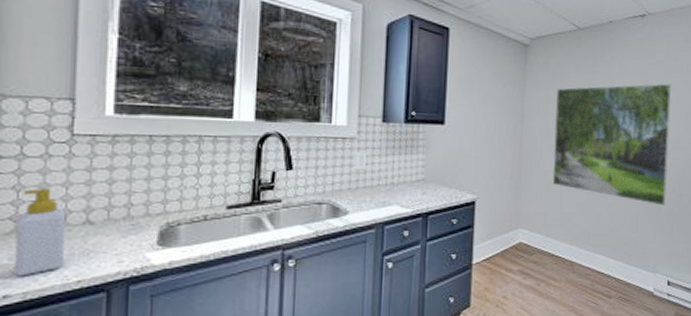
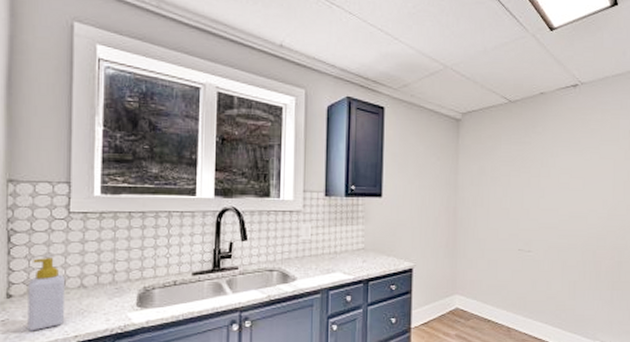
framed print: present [552,83,671,206] -> none [487,152,607,273]

